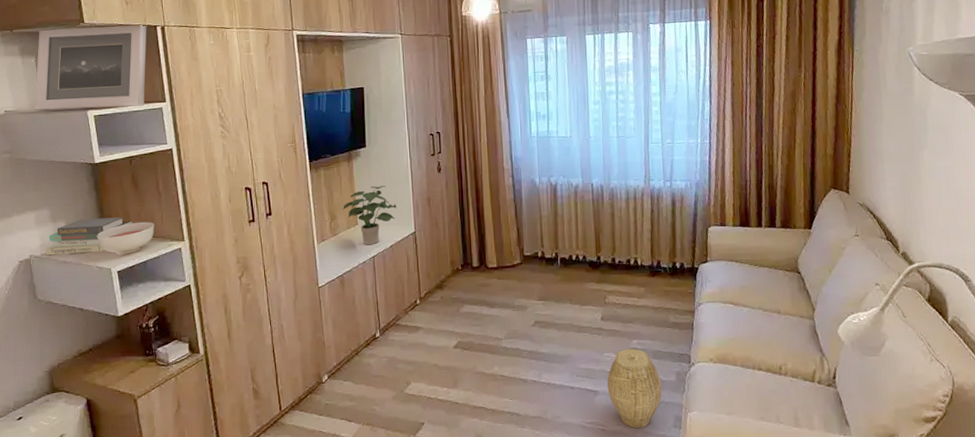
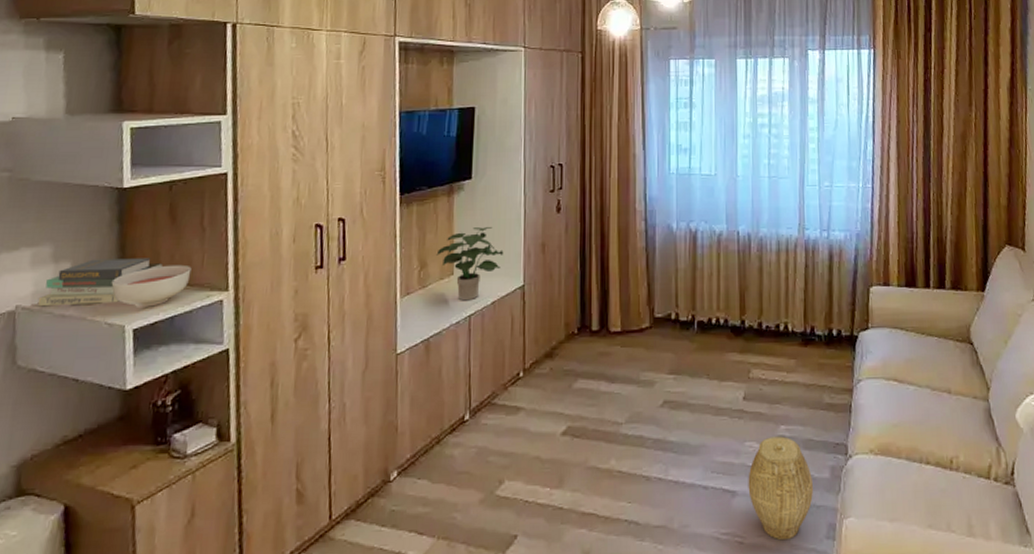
picture frame: present [34,23,147,111] -> none [53,17,215,120]

